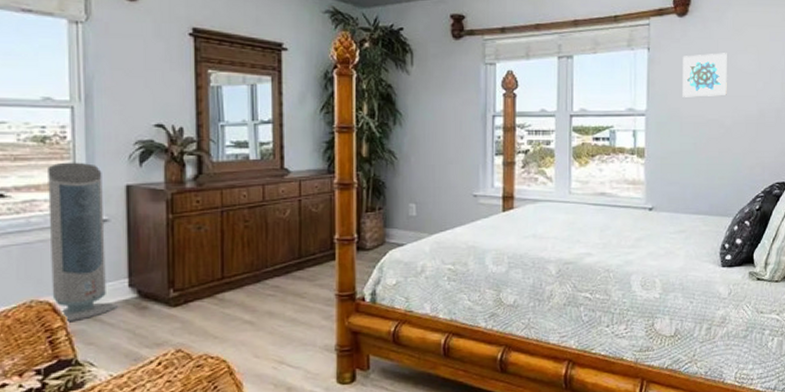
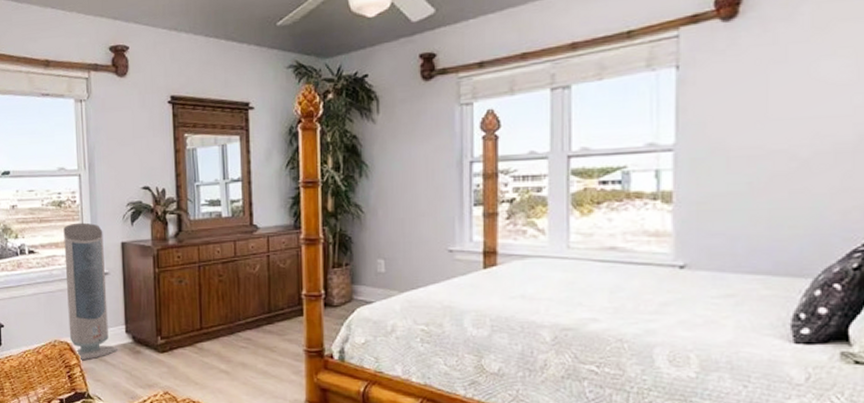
wall art: present [682,53,727,97] -> none [730,60,802,124]

